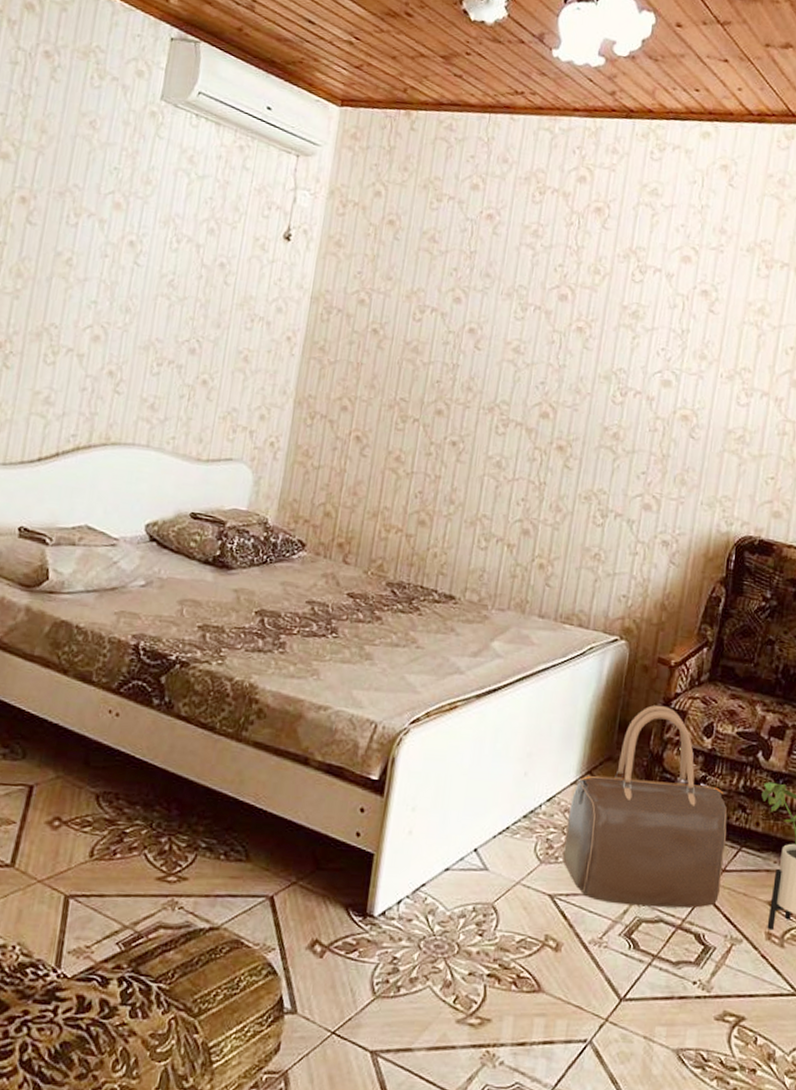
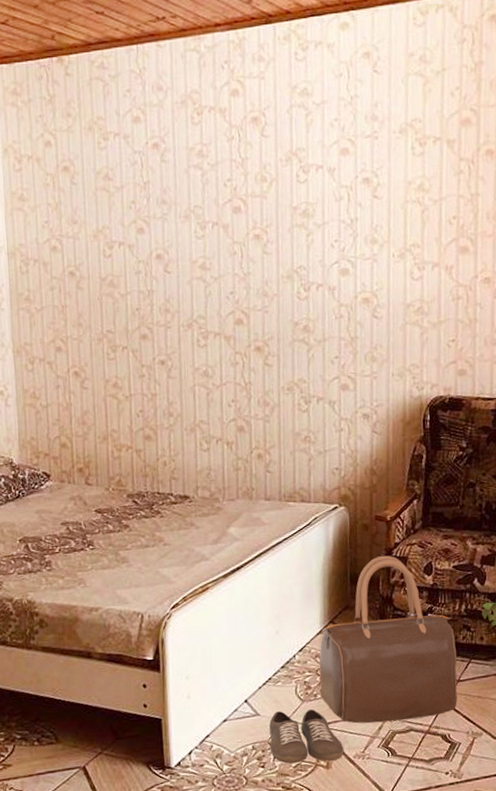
shoe: none [492,869,580,943] -> present [269,709,344,764]

